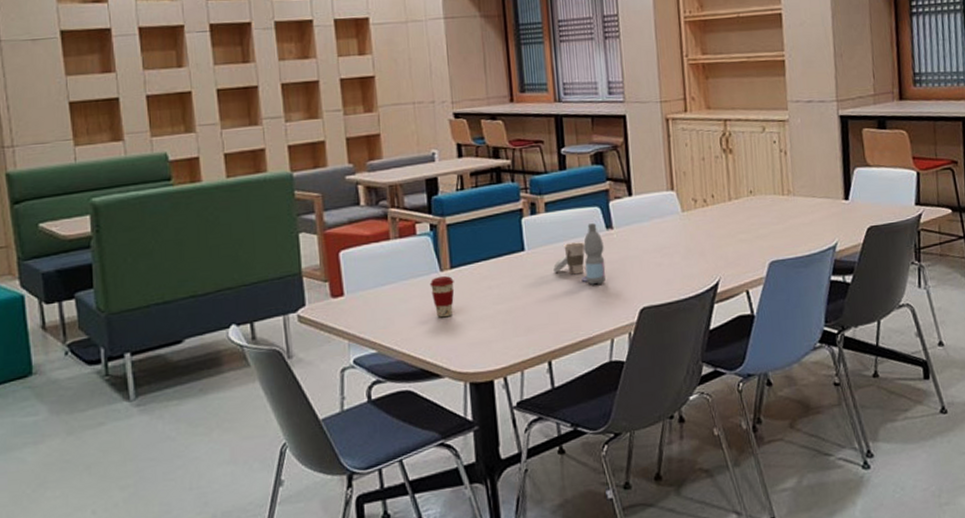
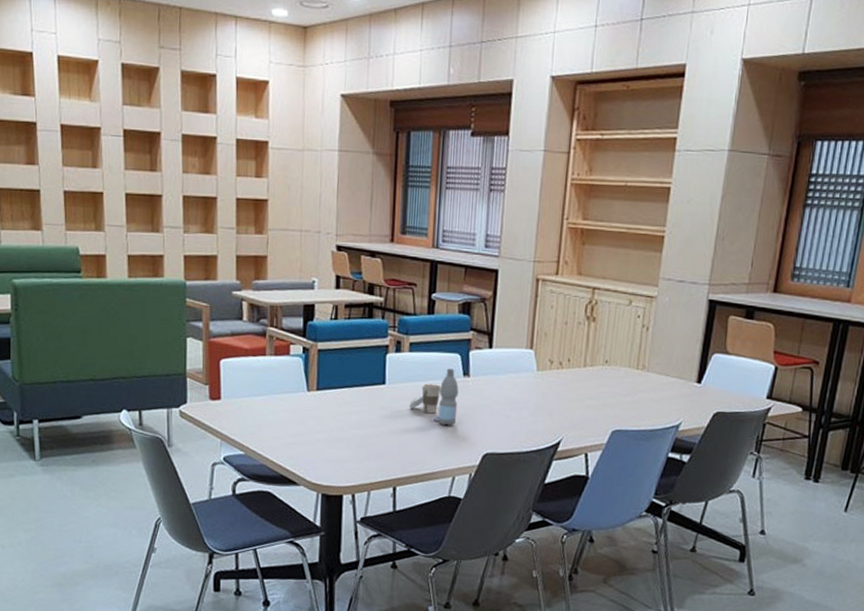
coffee cup: present [429,276,455,318] -> none [296,396,319,433]

